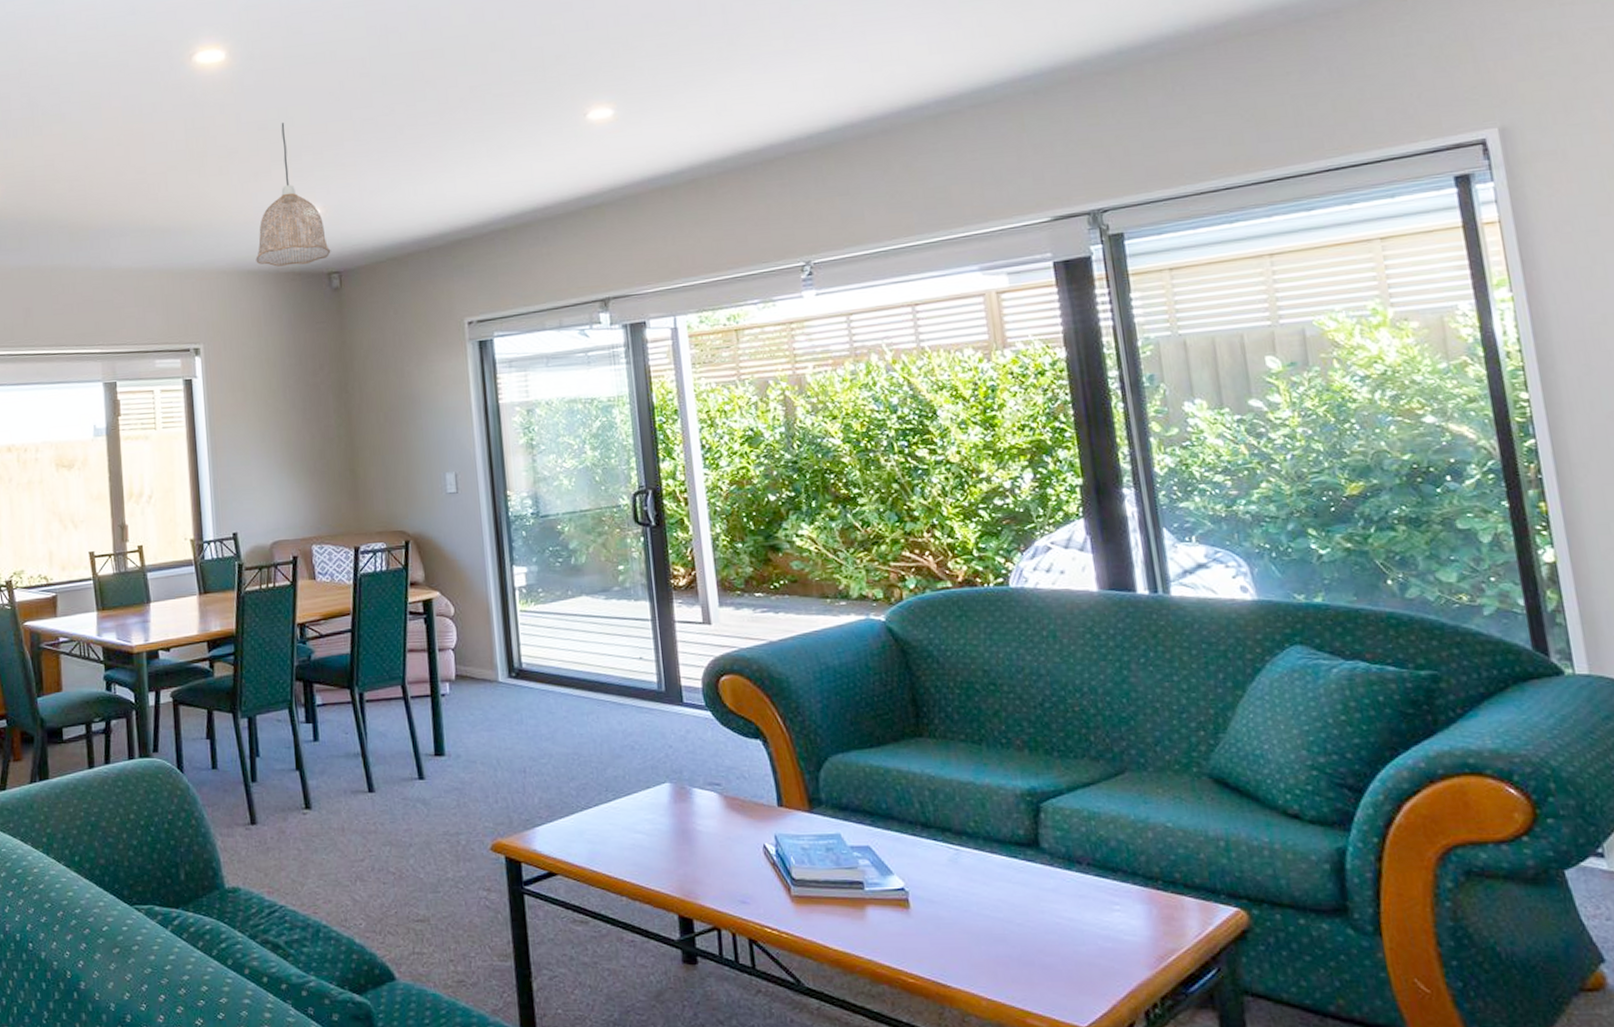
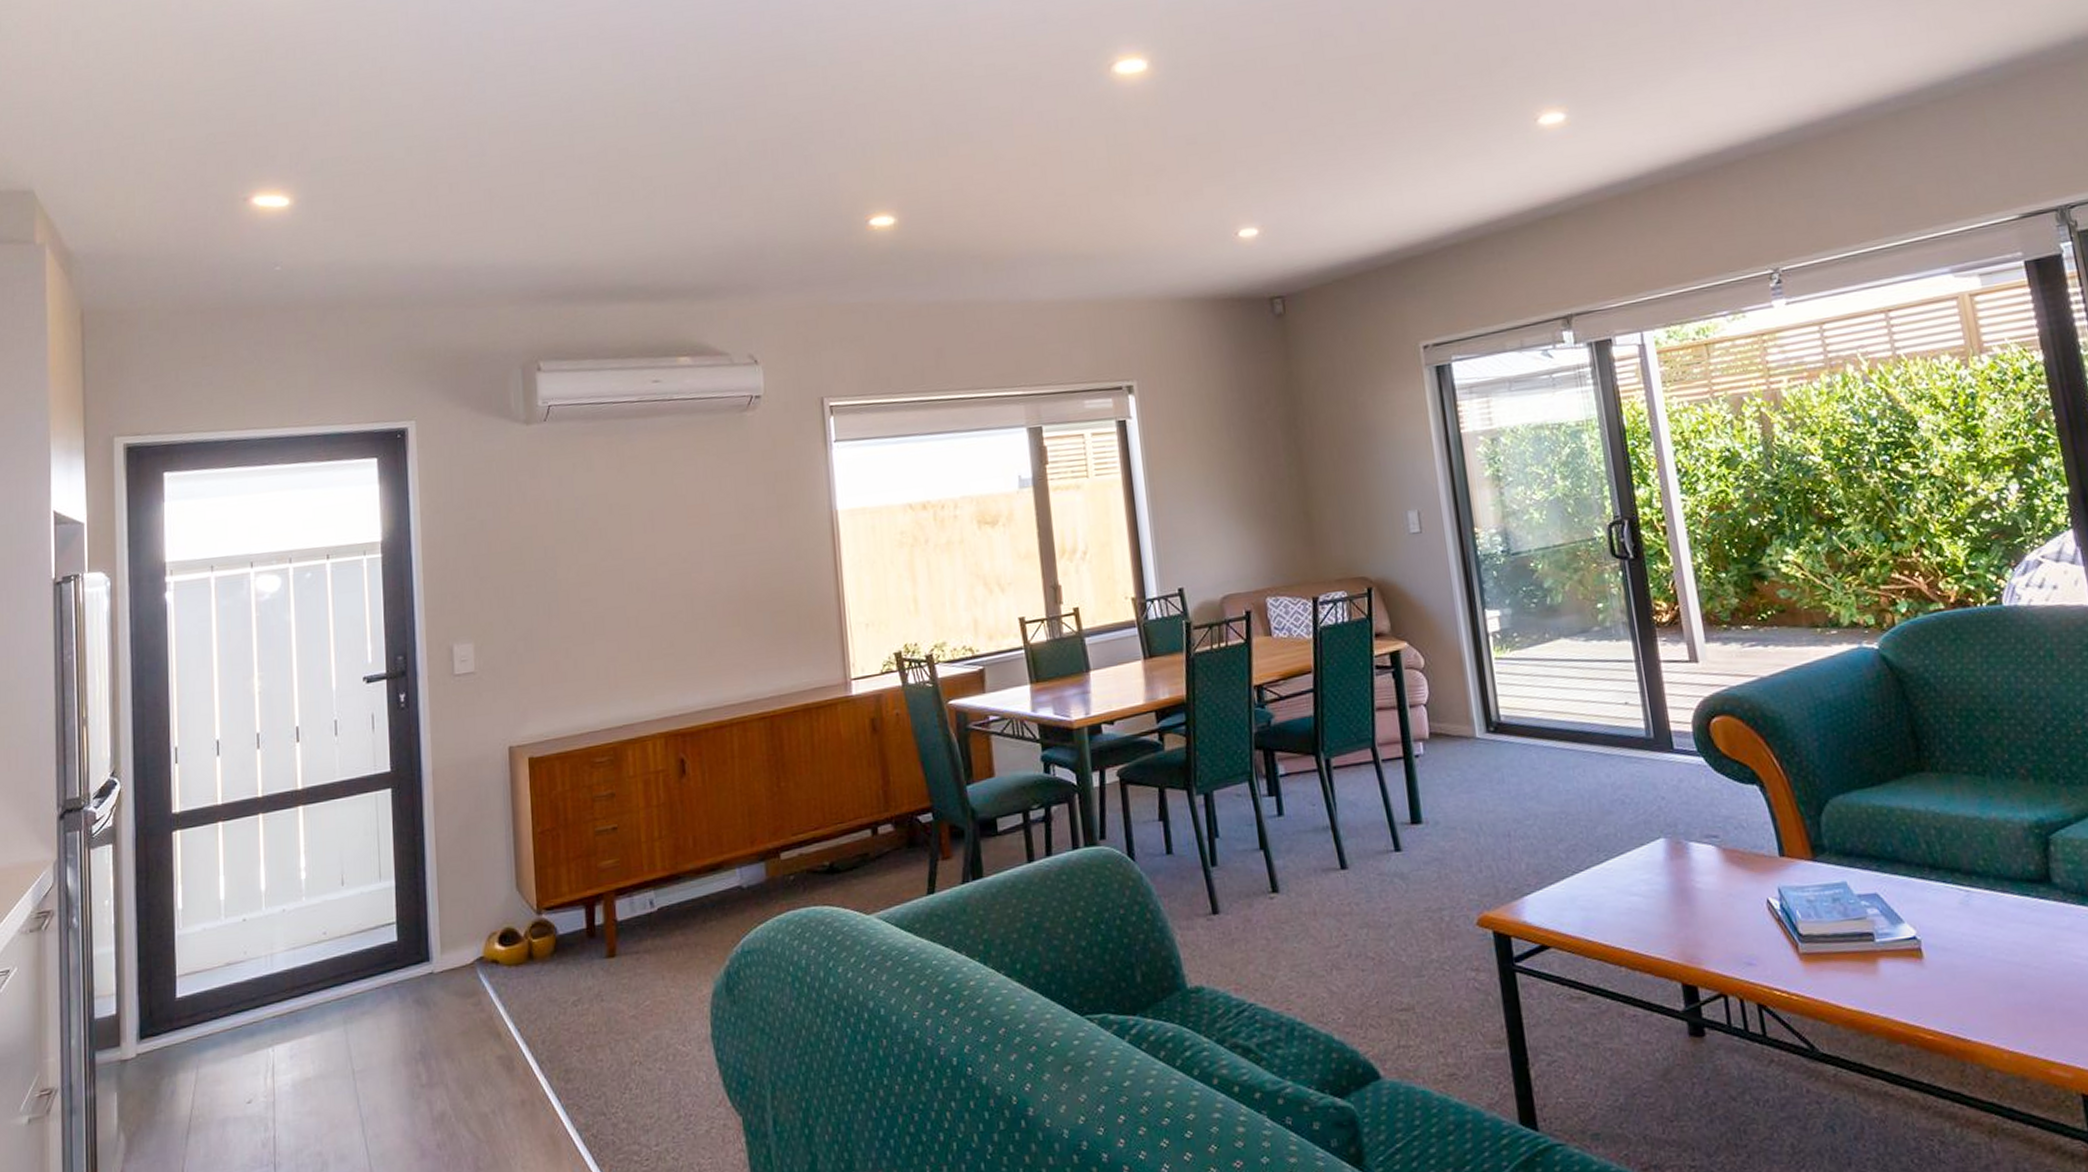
pendant lamp: present [255,123,331,267] -> none [1190,136,1272,293]

